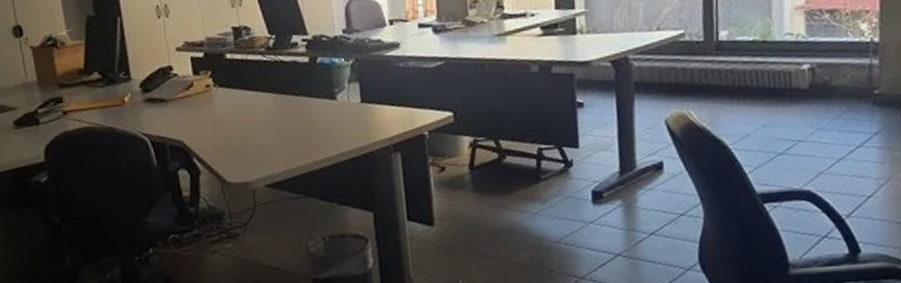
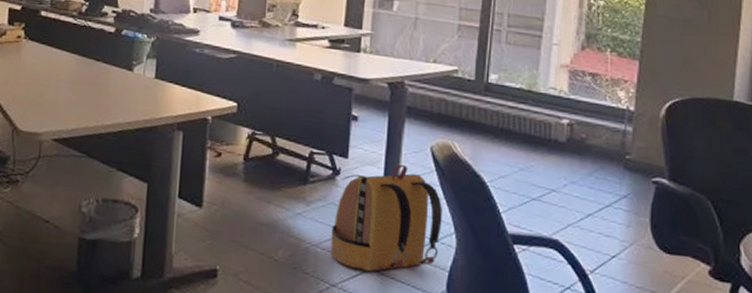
backpack: none [572,143,687,258] -> present [330,164,442,272]

